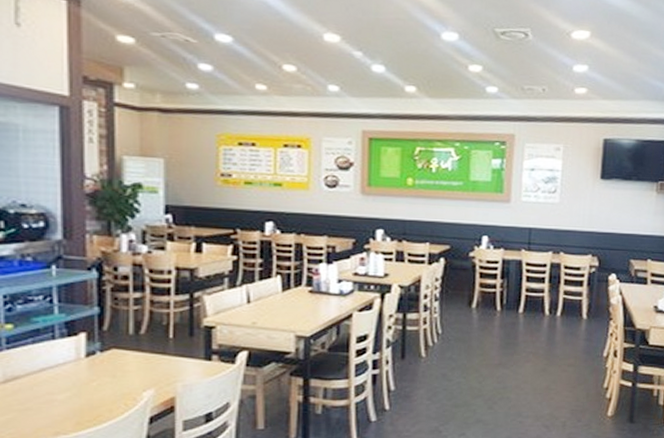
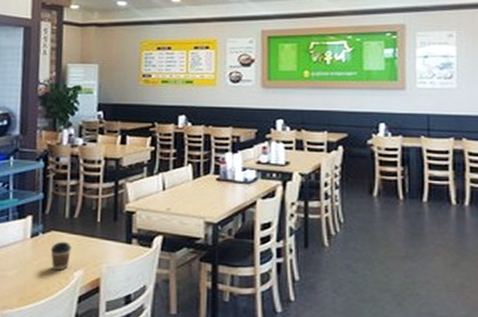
coffee cup: none [112,360,138,391] -> present [50,241,71,271]

